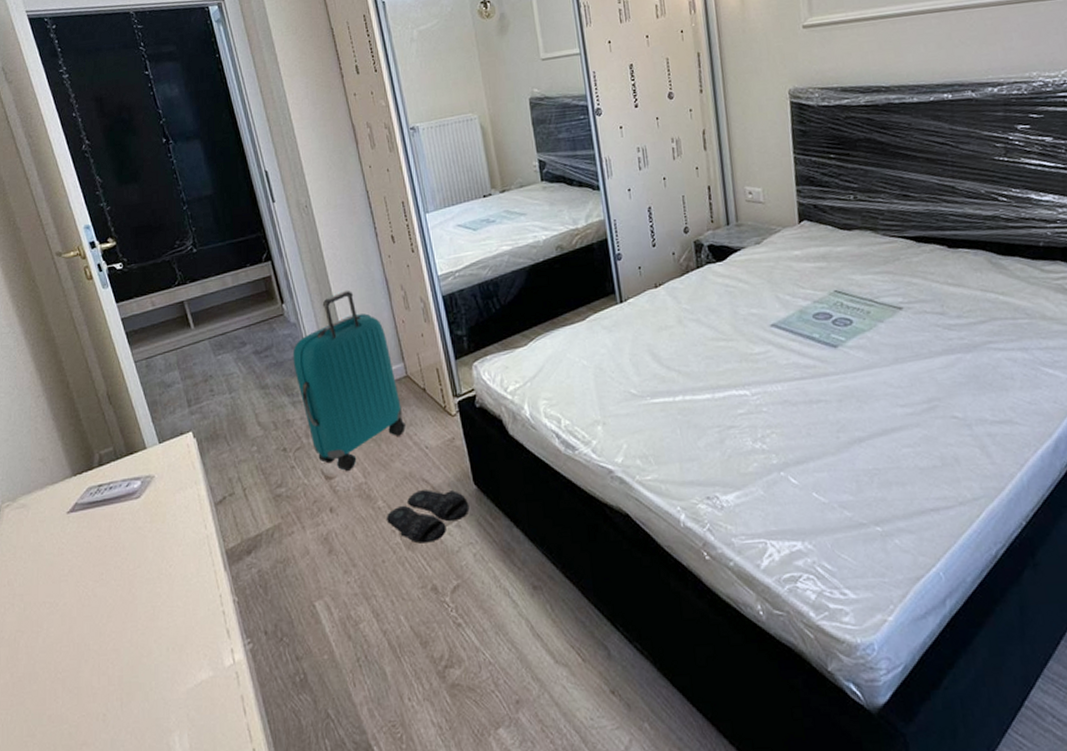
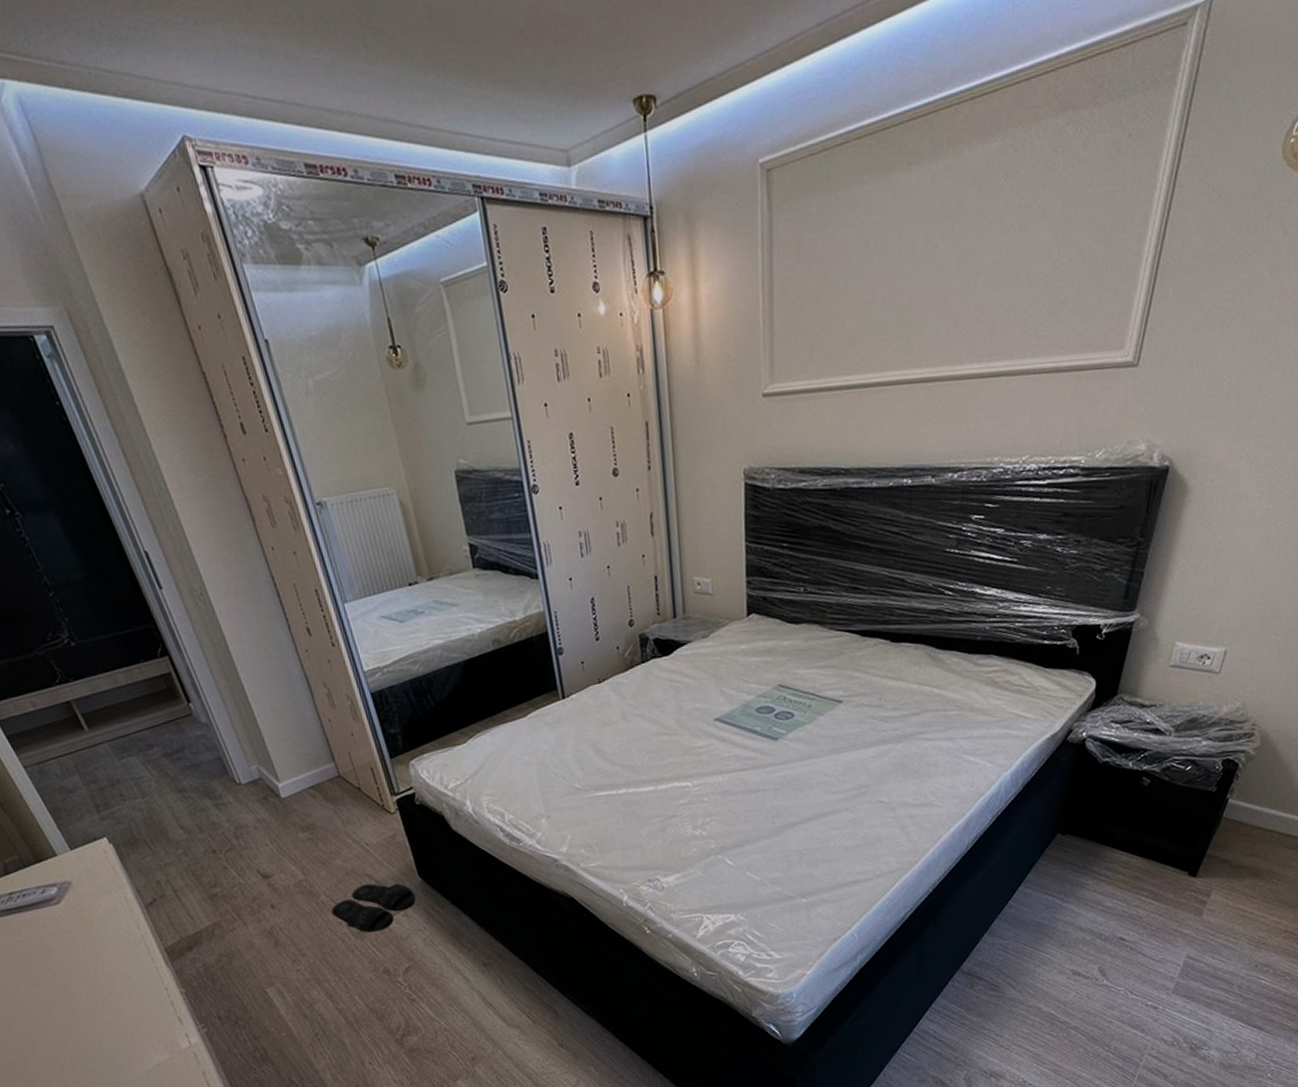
suitcase: present [292,290,406,471] -> none [208,687,343,870]

